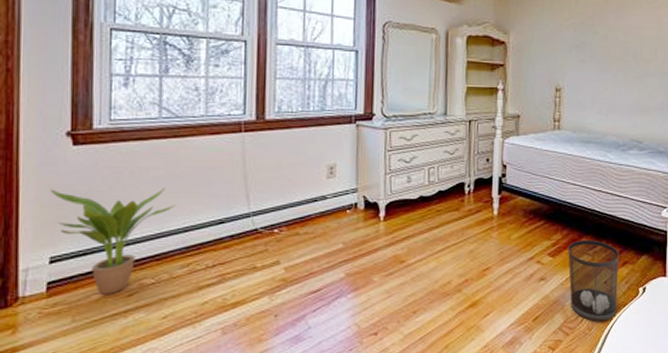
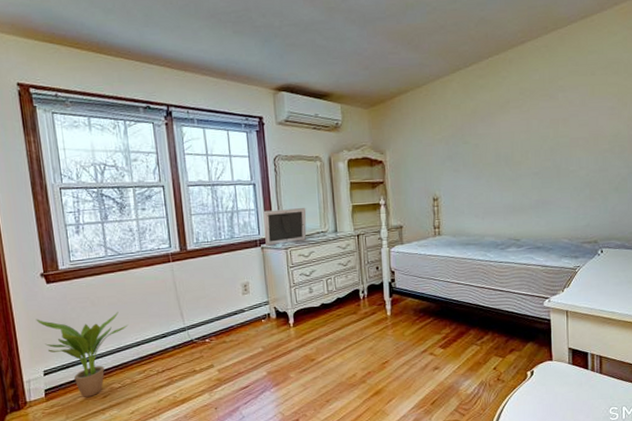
picture frame: none [362,82,414,124] -> present [263,208,307,246]
waste bin: present [567,240,619,322] -> none [456,331,508,403]

